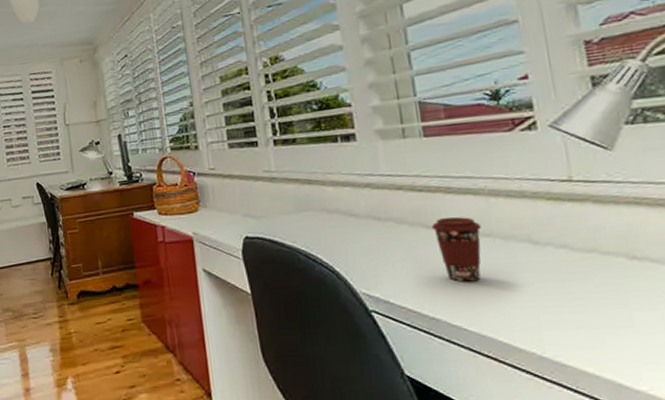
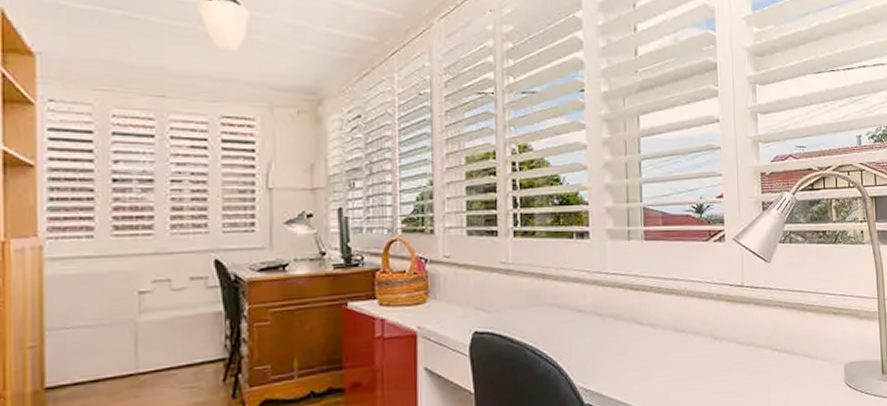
coffee cup: present [431,216,482,282] -> none [642,314,680,373]

